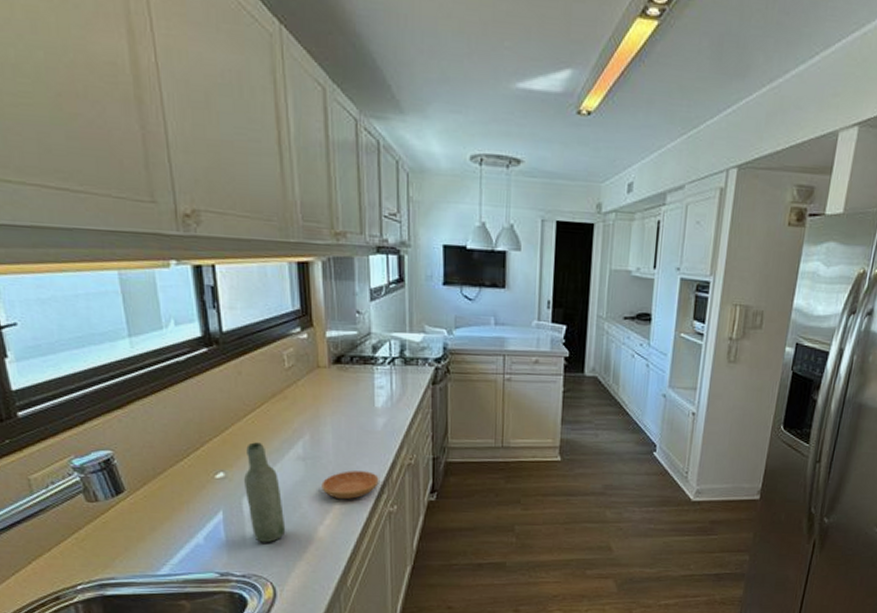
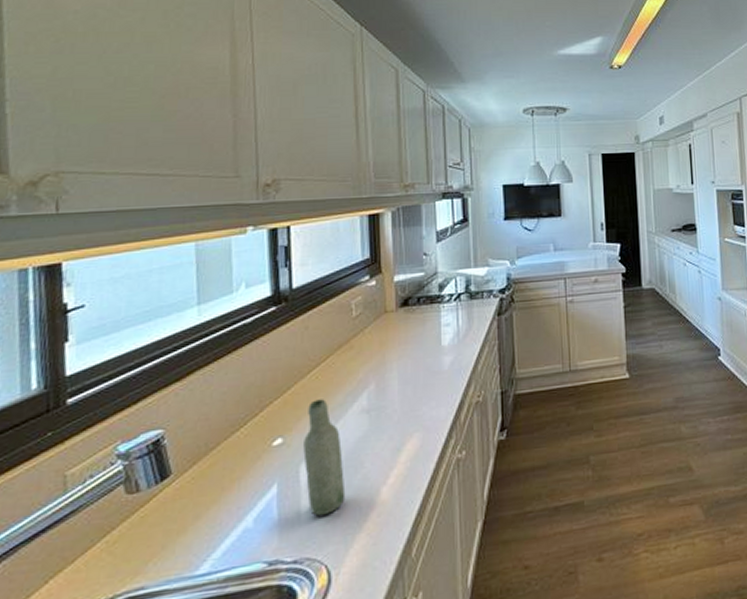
saucer: present [321,471,379,499] -> none [386,416,446,452]

